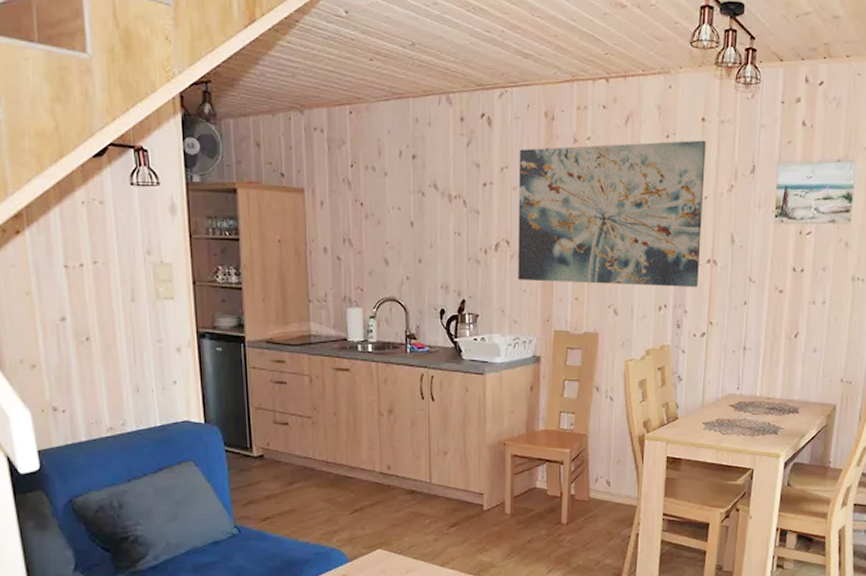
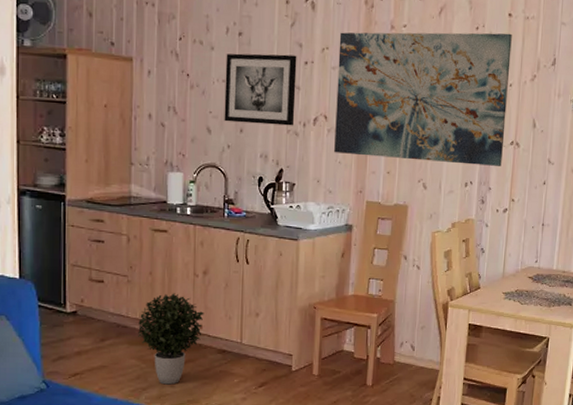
potted plant: none [326,433,391,527] -> present [138,293,204,385]
wall art: none [400,176,475,254] -> present [224,53,297,126]

